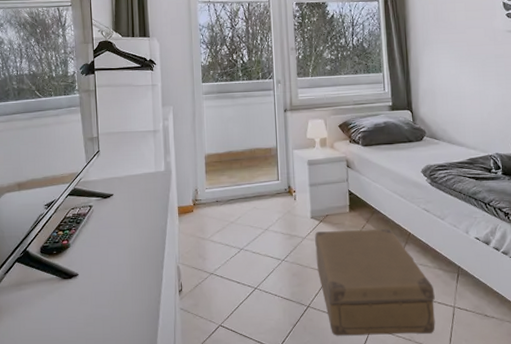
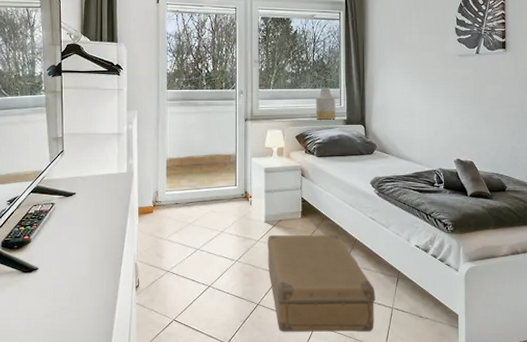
vase: none [358,72,380,107] -> present [316,87,336,120]

